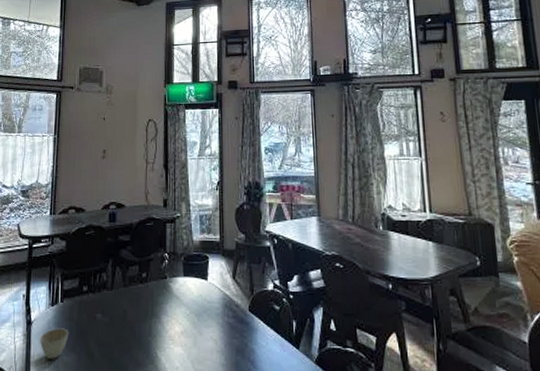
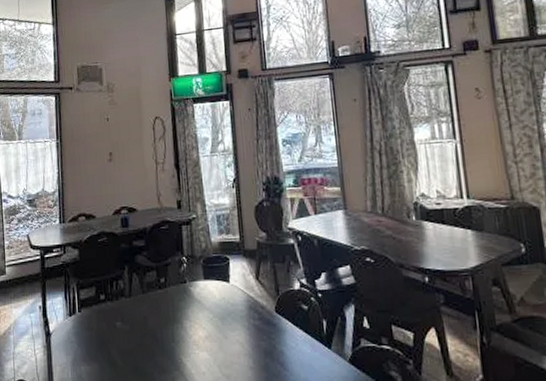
cup: present [40,328,69,359] -> none [60,338,90,369]

